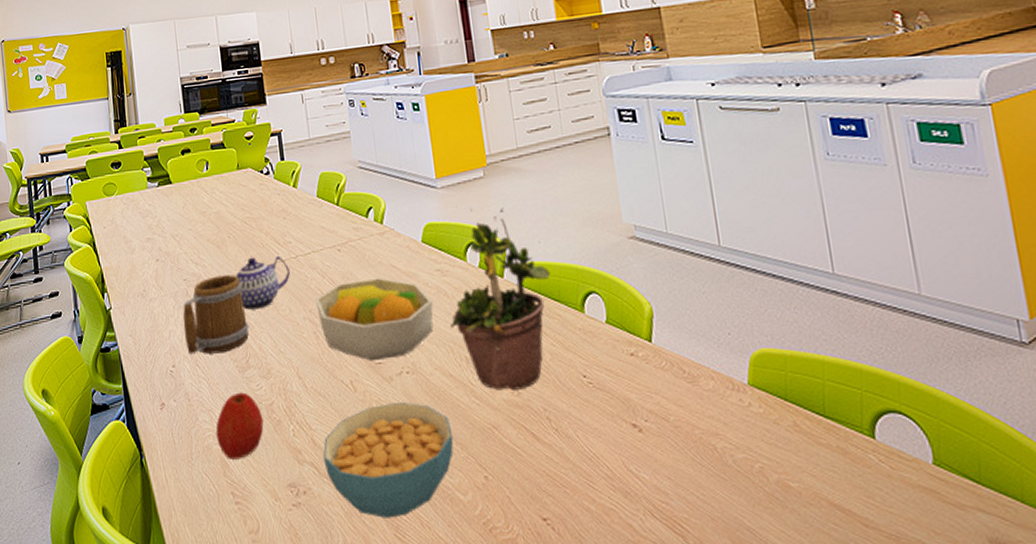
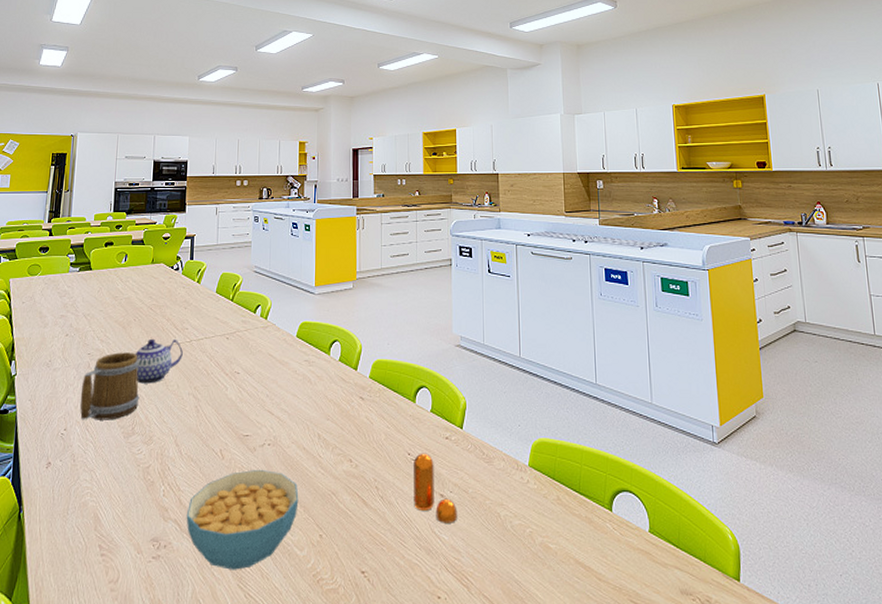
apple: present [215,392,264,459] -> none [93,455,139,515]
fruit bowl: present [315,278,434,361] -> none [201,364,298,434]
potted plant: present [450,207,551,391] -> none [310,313,394,463]
pepper shaker: none [591,374,659,459] -> present [414,453,457,523]

